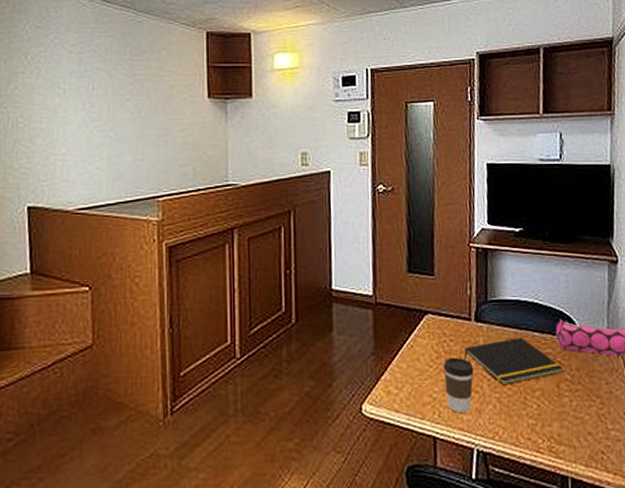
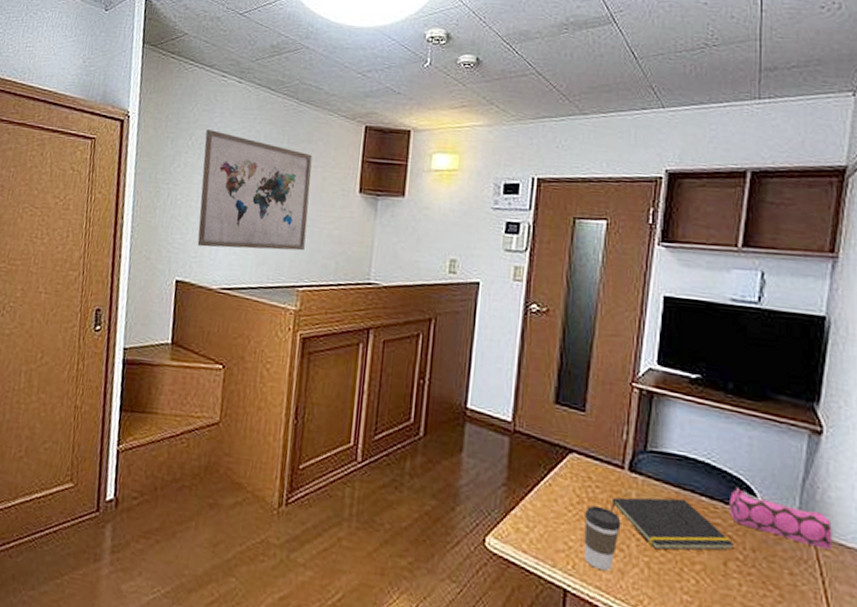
wall art: none [42,47,160,169] -> present [197,130,313,251]

